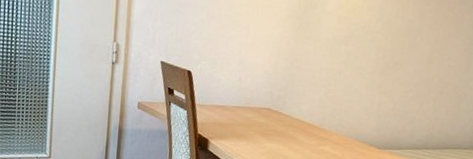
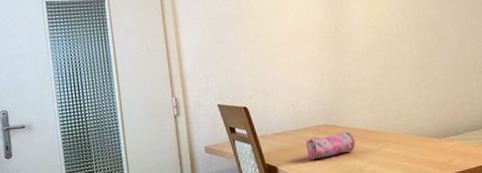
pencil case: none [243,118,295,142] -> present [306,131,356,160]

